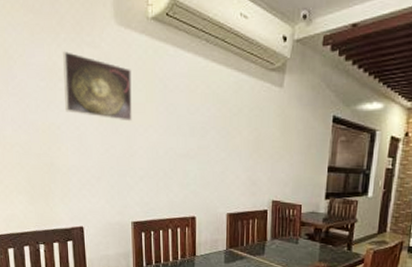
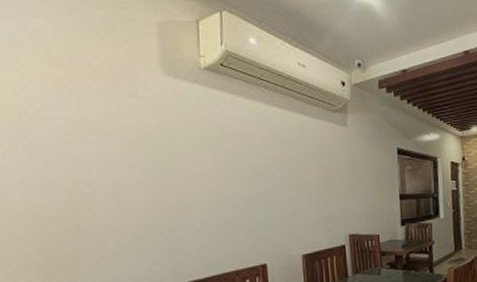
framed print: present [63,50,132,122] -> none [96,102,185,171]

